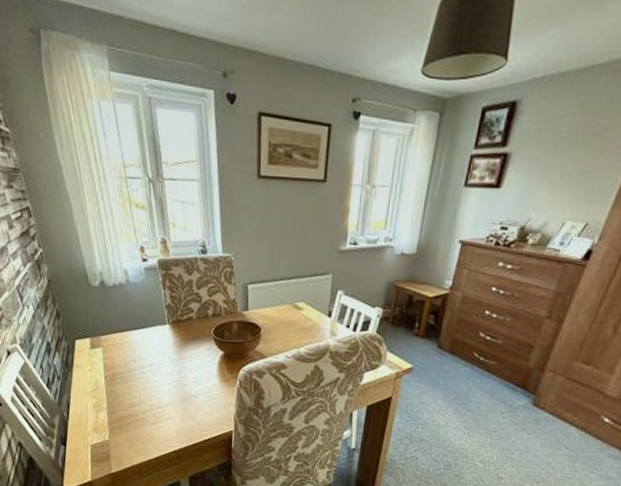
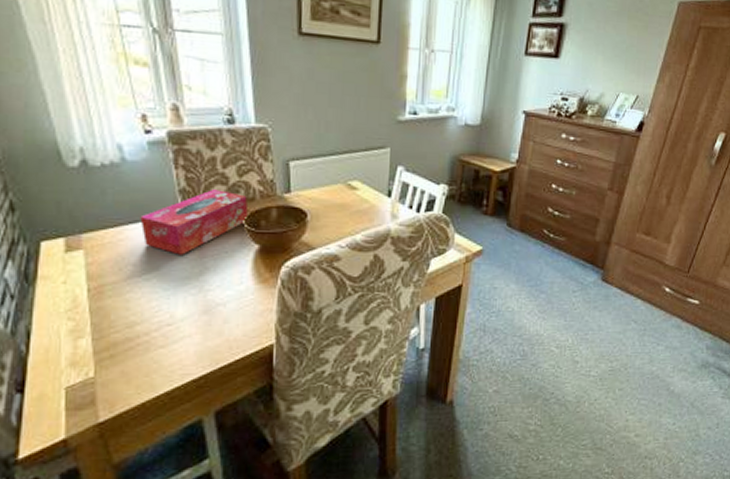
tissue box: none [139,306,216,356] -> present [140,190,249,255]

